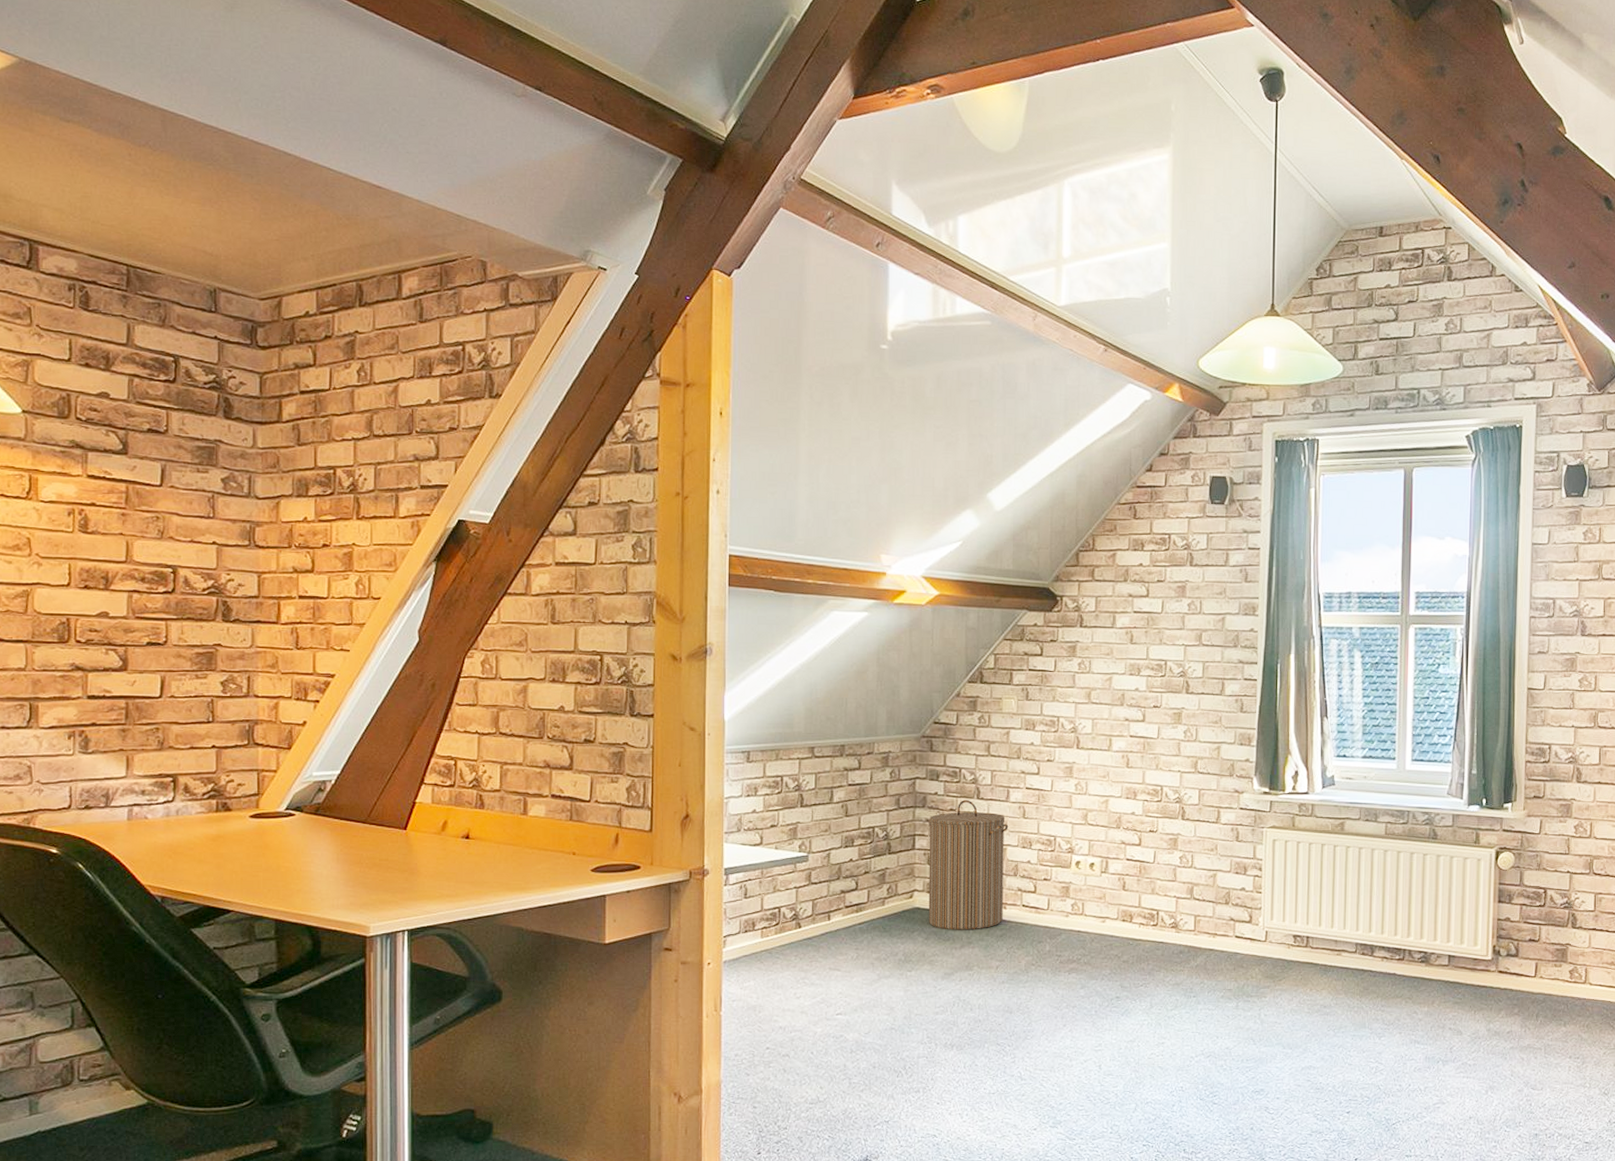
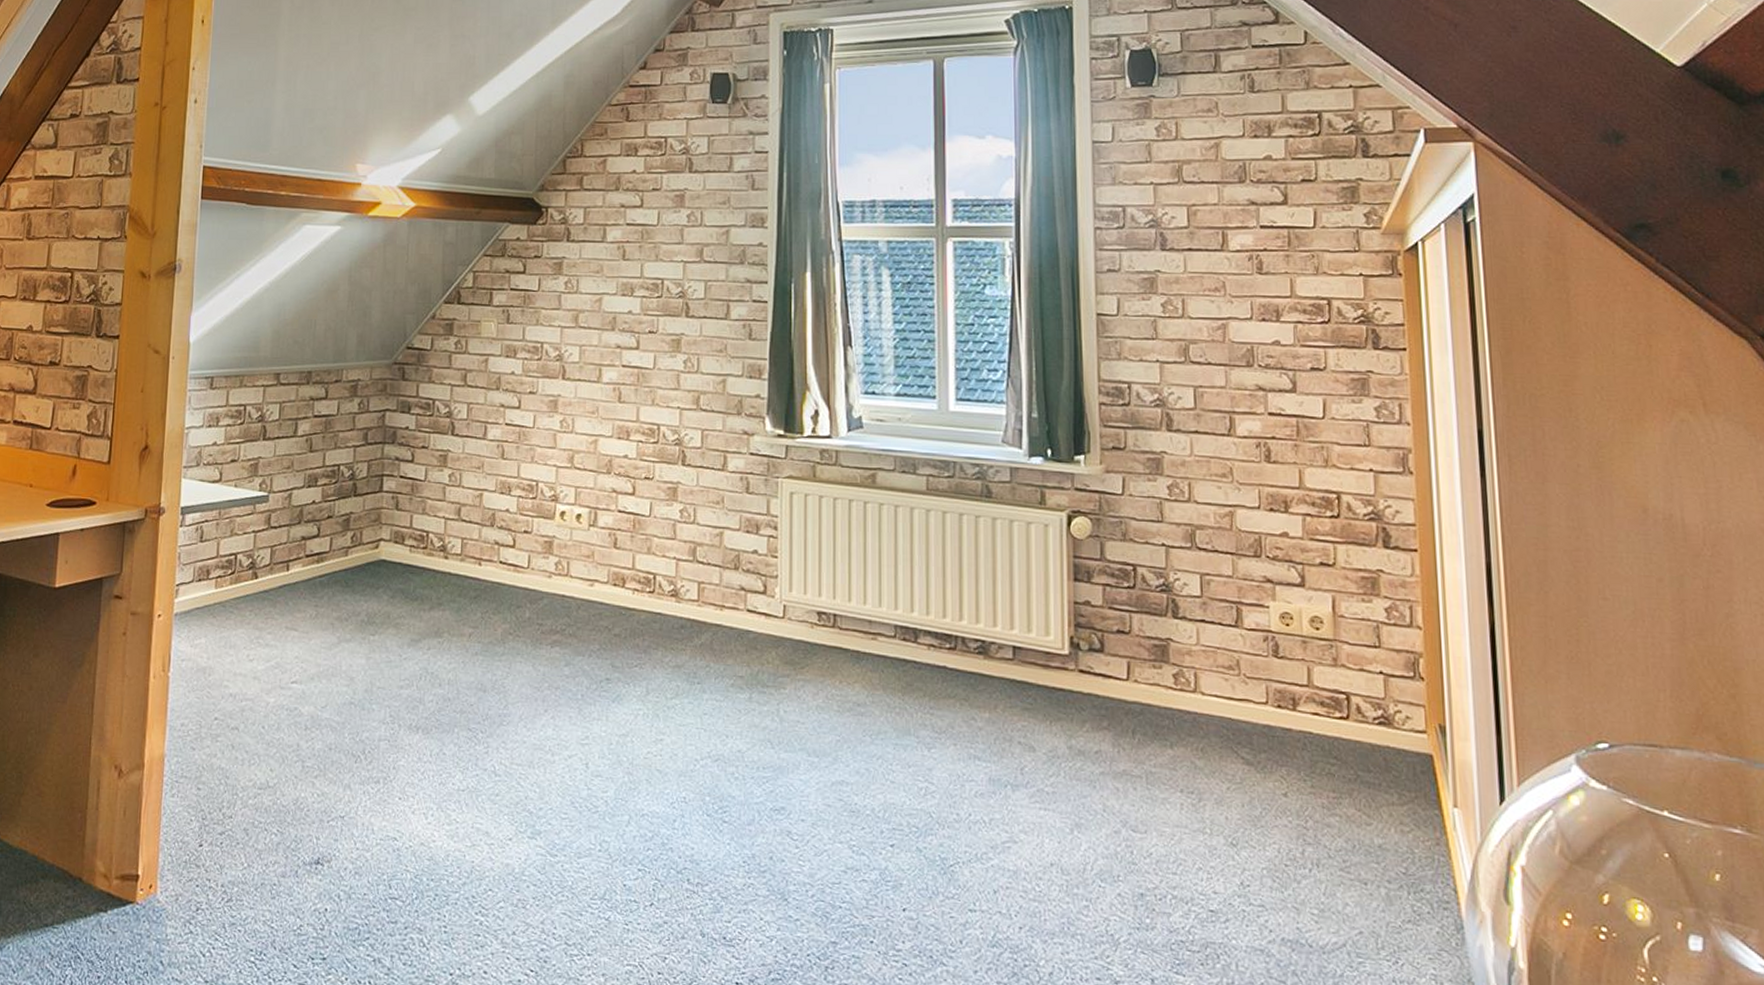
laundry hamper: present [928,800,1009,930] -> none [395,436,486,589]

